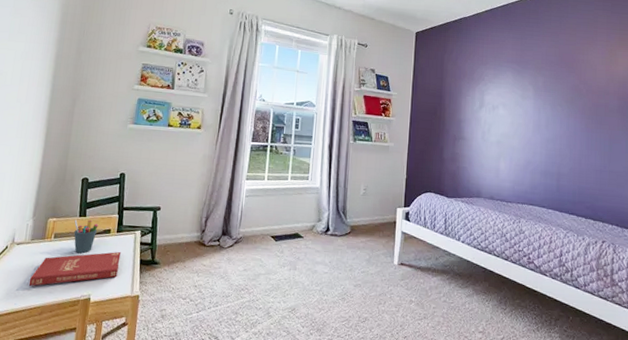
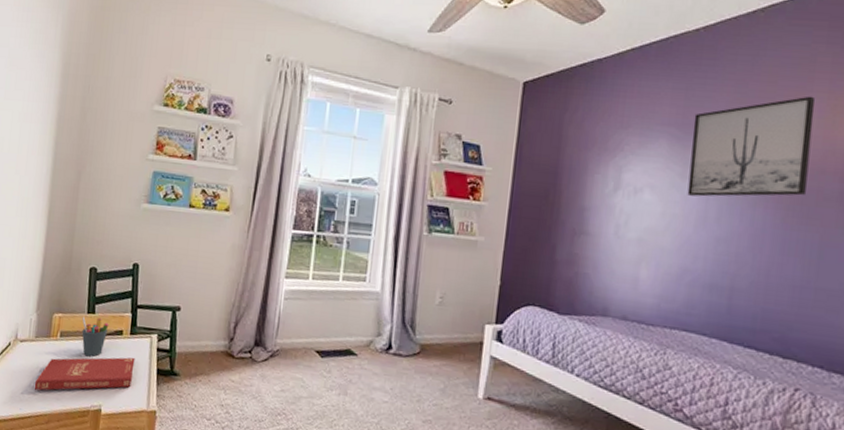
wall art: none [526,43,599,111] -> present [687,96,815,197]

